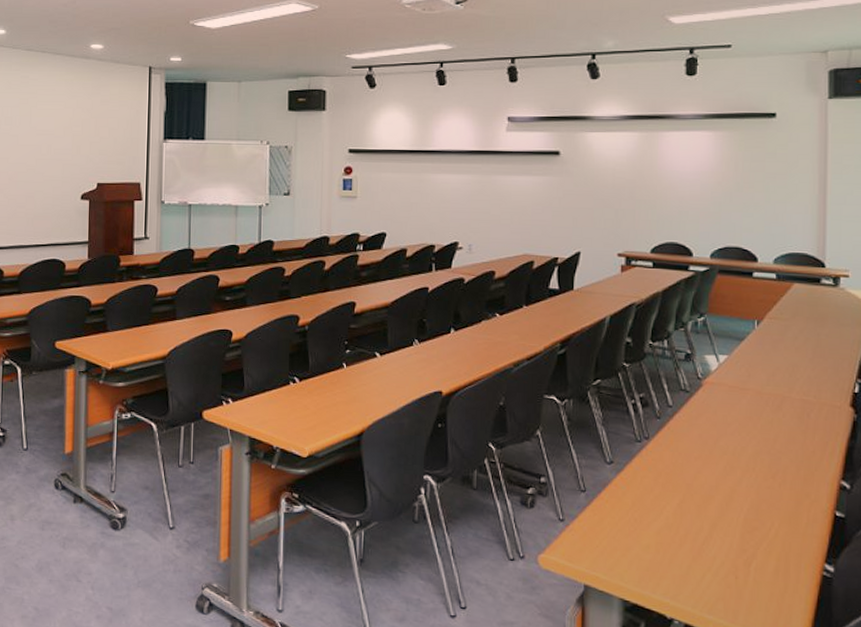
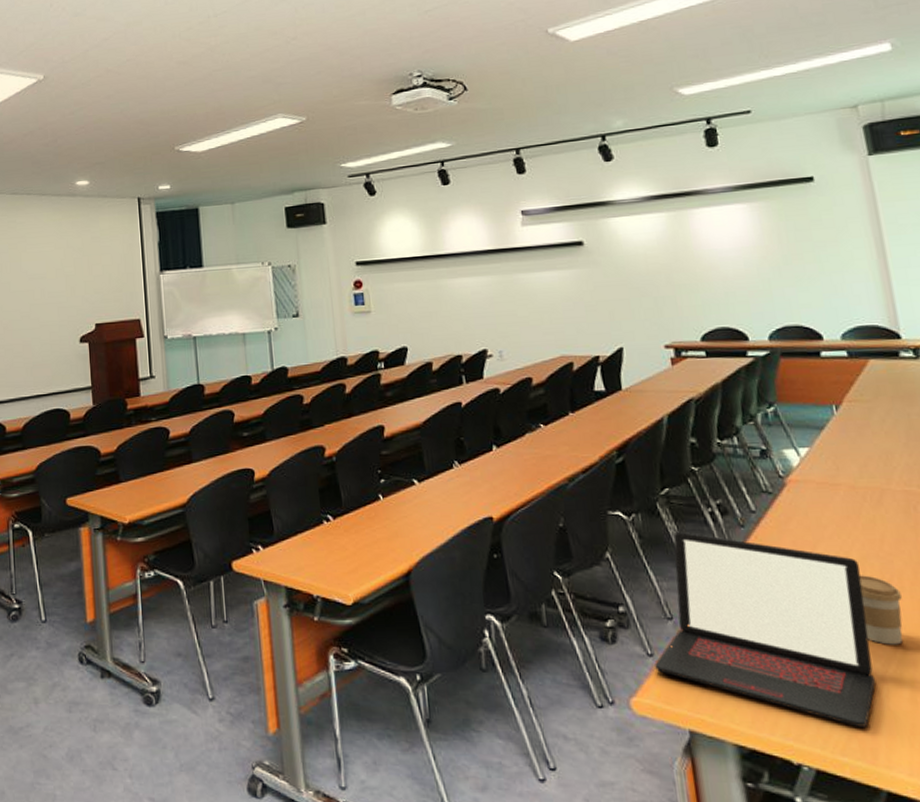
laptop: none [564,417,751,593] -> present [655,531,875,727]
coffee cup: none [747,467,782,528] -> present [858,575,903,645]

